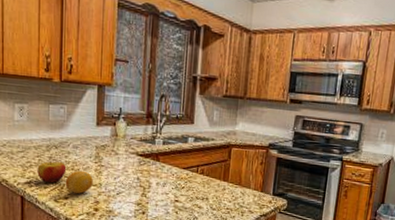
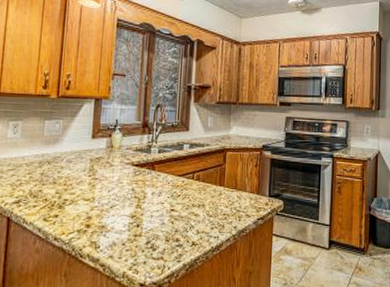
apple: present [37,161,67,183] -> none [27,178,59,201]
fruit: present [65,170,93,194] -> none [56,185,86,210]

